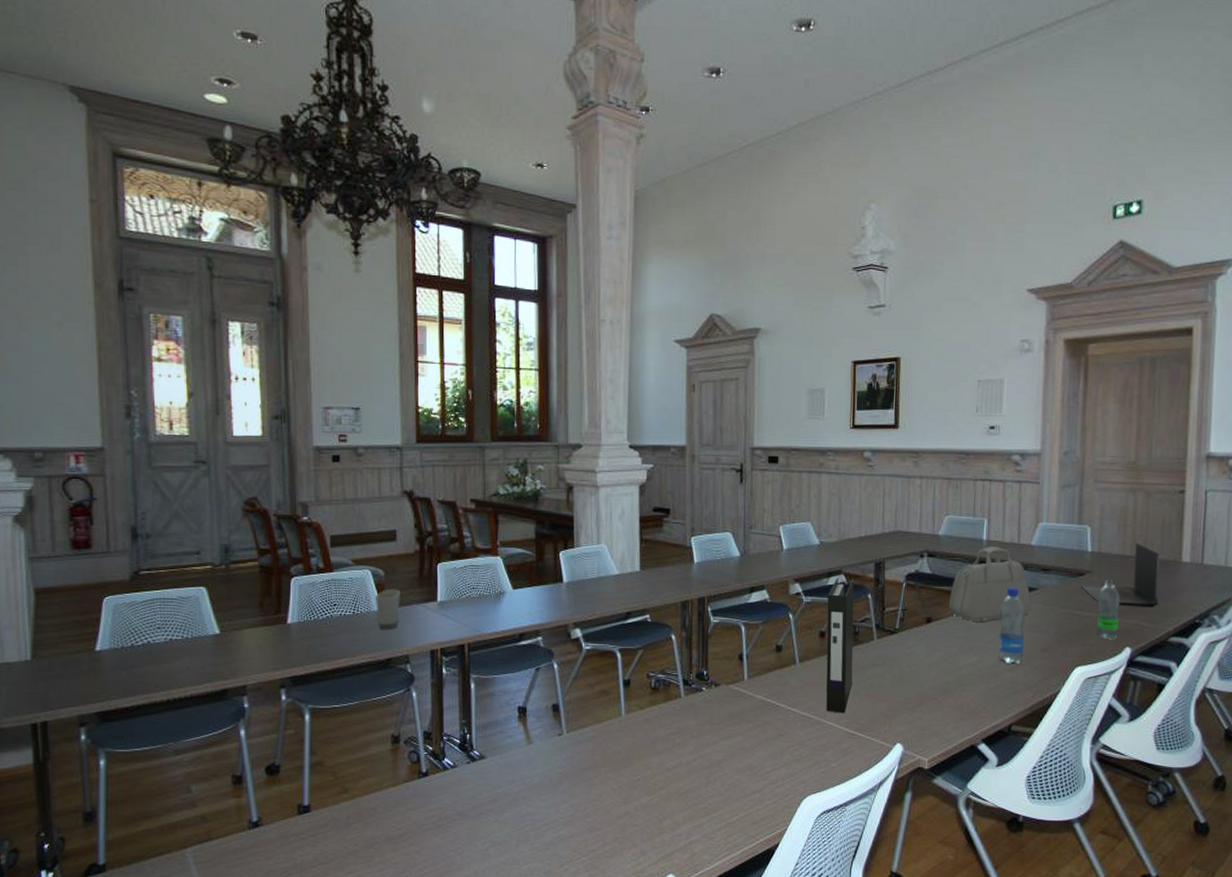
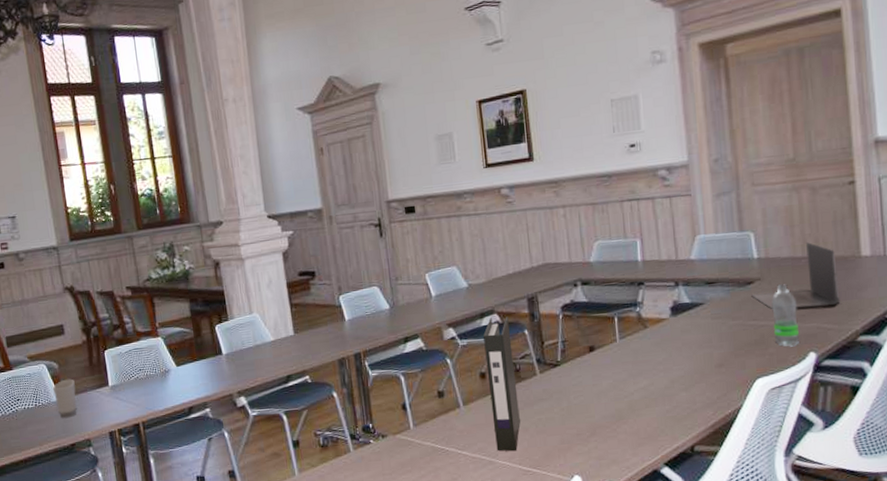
handbag: present [948,547,1032,624] -> none [610,266,700,346]
bottle: present [998,588,1025,665] -> none [666,305,698,383]

